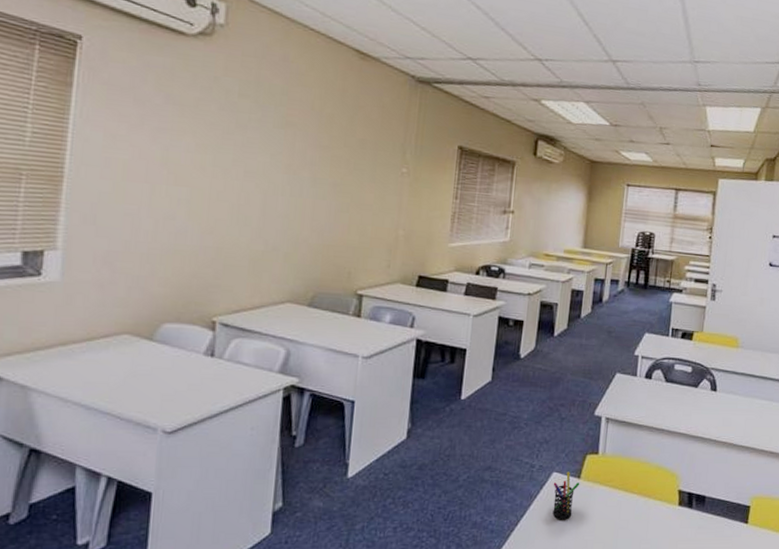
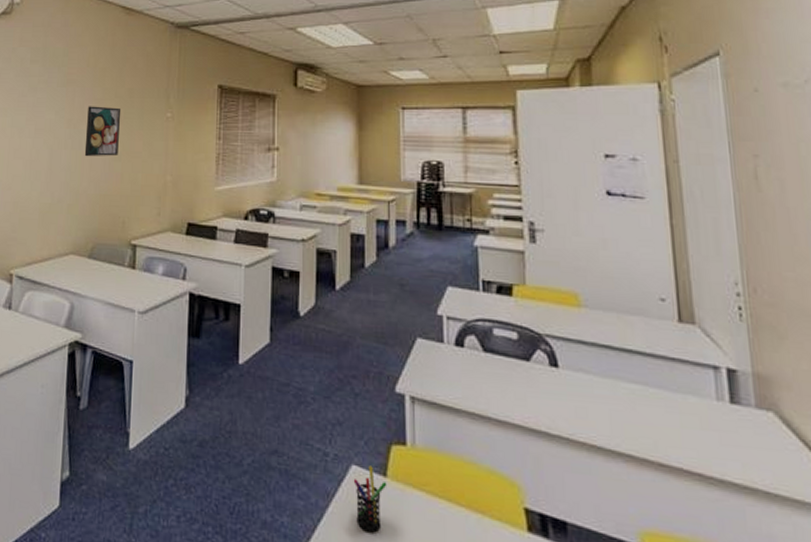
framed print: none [305,152,351,207] -> present [84,106,122,157]

